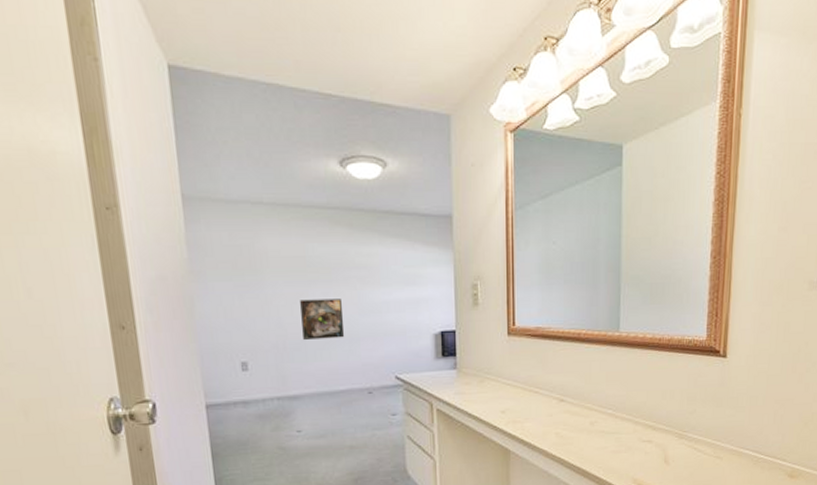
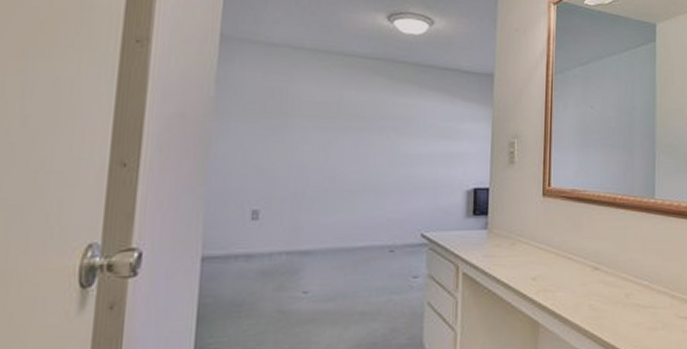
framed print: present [300,298,345,340] -> none [326,147,373,190]

